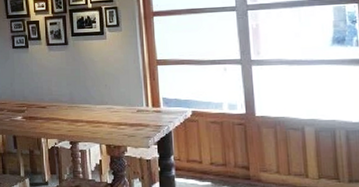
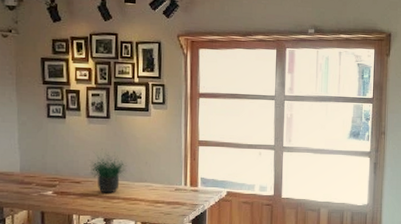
potted plant: none [52,74,88,117] -> present [89,148,127,193]

